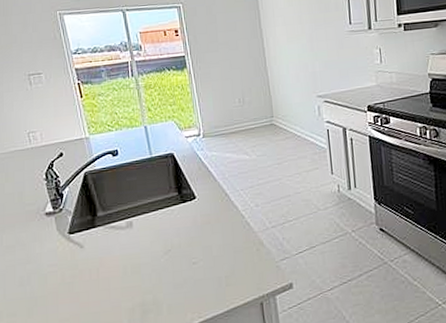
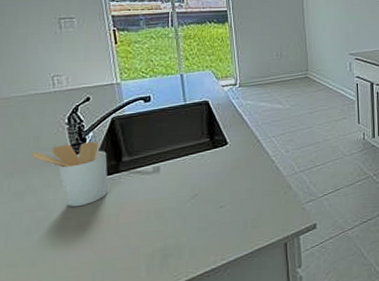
utensil holder: none [18,197,87,261] -> present [32,141,108,207]

